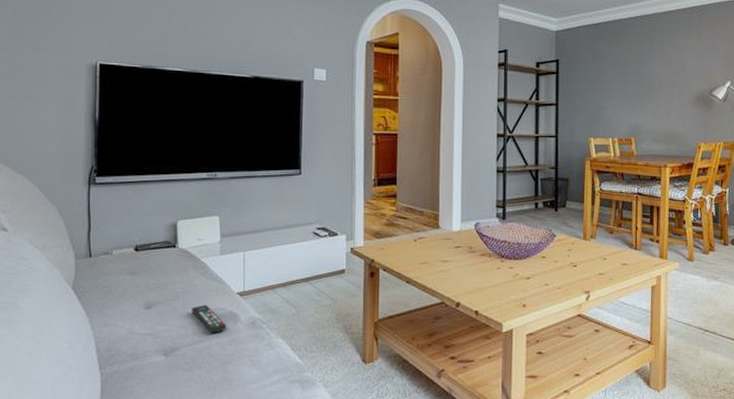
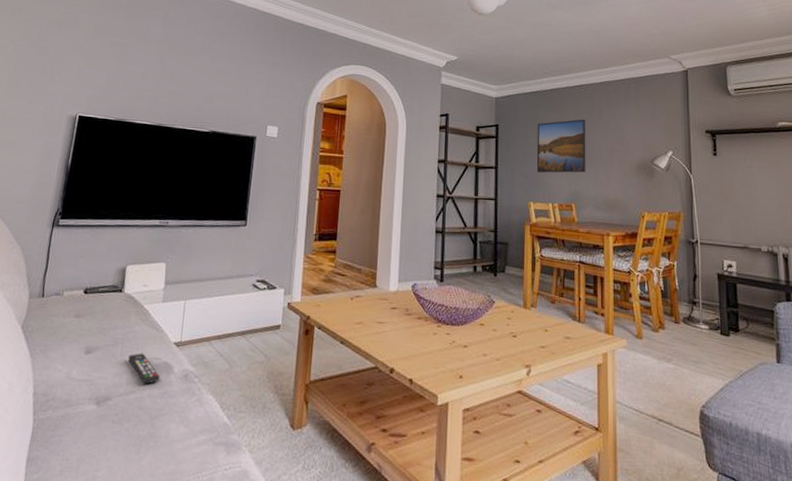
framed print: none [597,51,648,109] -> present [536,119,586,173]

